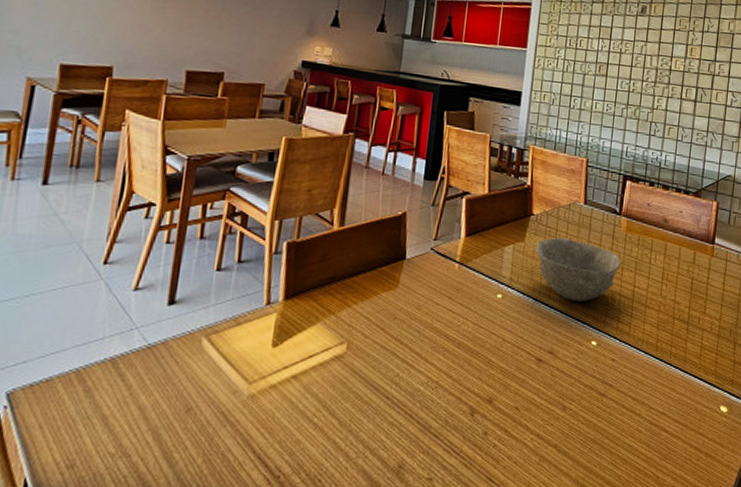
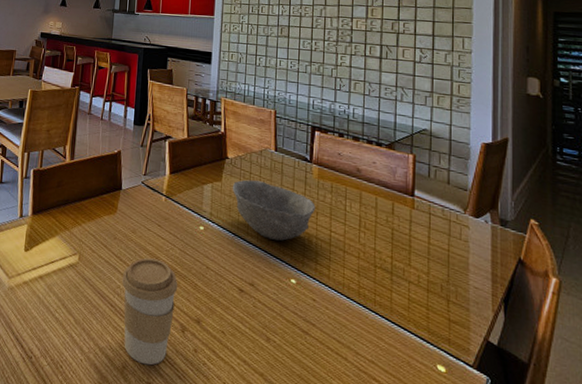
coffee cup: none [401,337,469,459] -> present [122,258,178,366]

